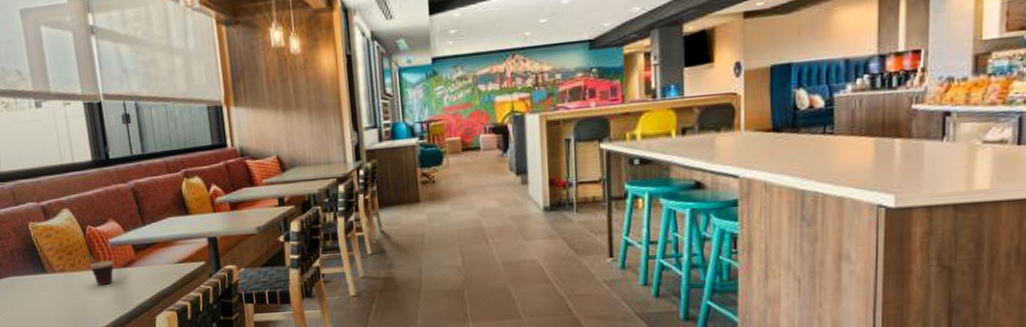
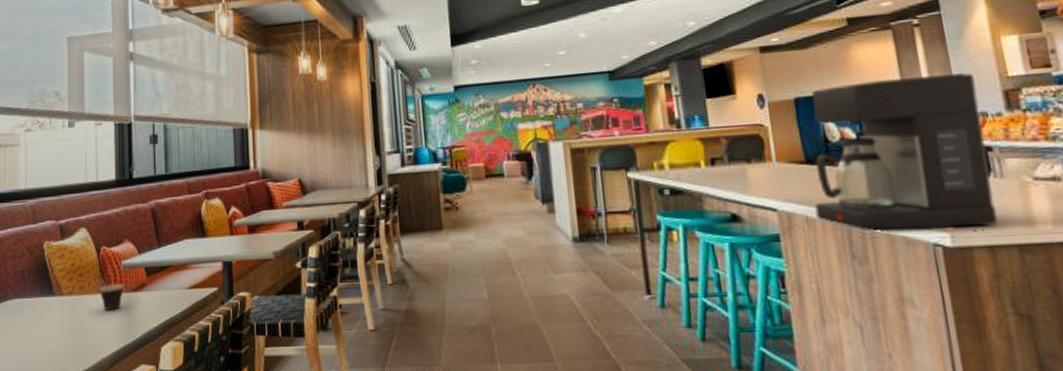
coffee maker: none [774,37,948,195] -> present [812,73,998,231]

